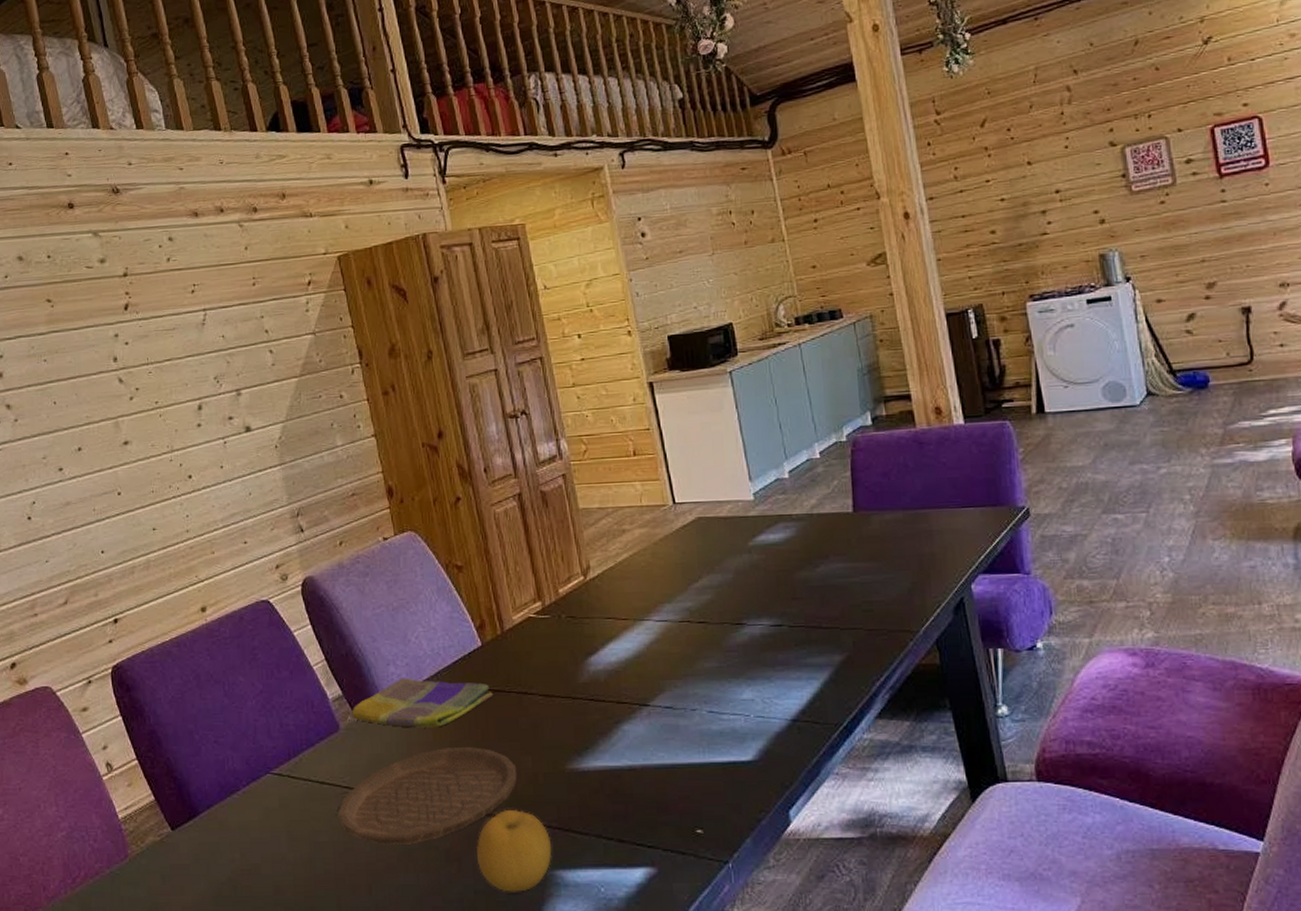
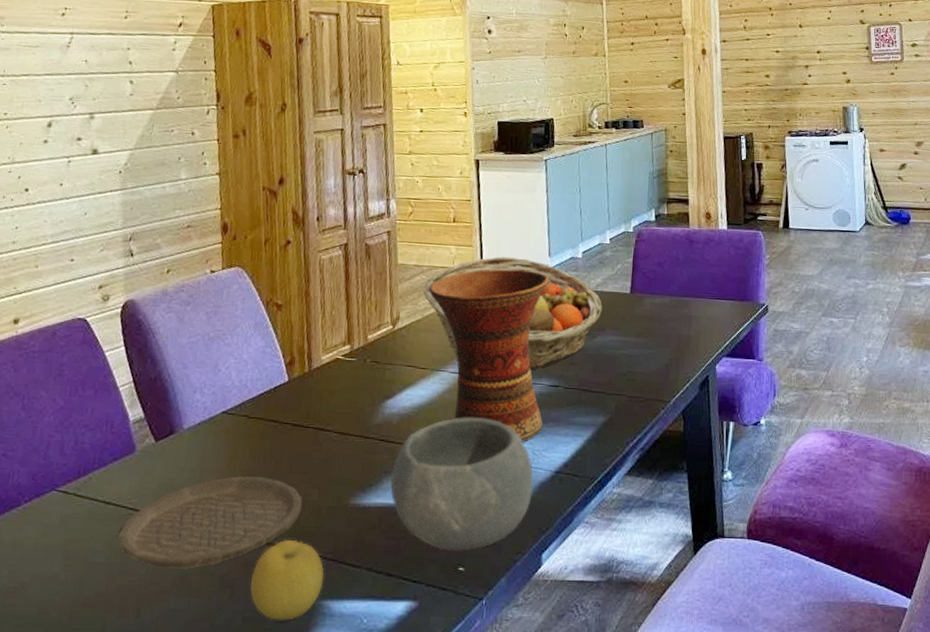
dish towel: present [351,678,494,728] -> none [149,405,292,456]
bowl: none [607,668,769,812] -> present [390,417,534,551]
fruit basket: none [611,486,822,610] -> present [423,256,603,370]
vase: none [617,499,770,690] -> present [428,269,549,442]

